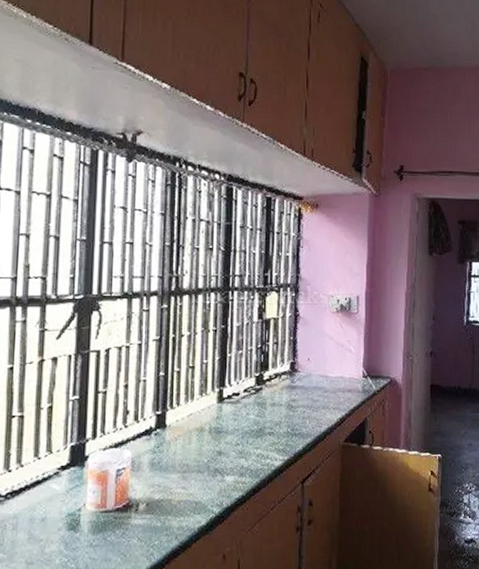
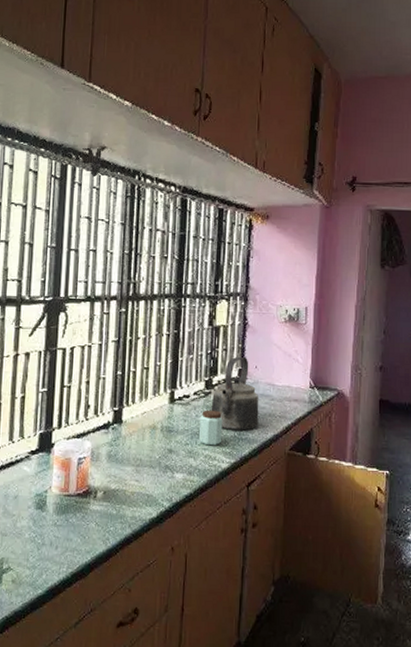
peanut butter: none [251,406,275,444] -> present [199,410,223,446]
kettle: none [262,349,312,426] -> present [211,356,259,431]

